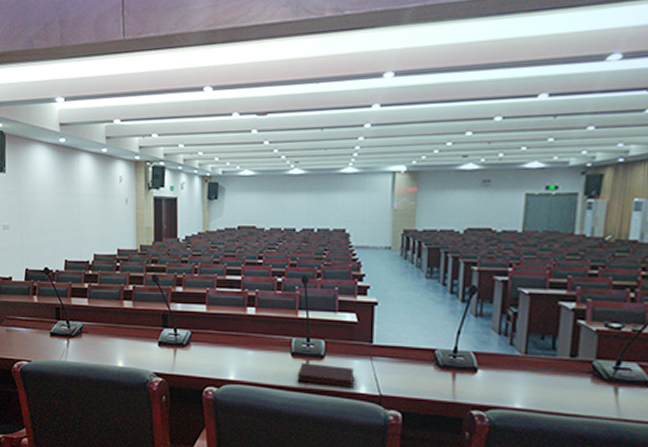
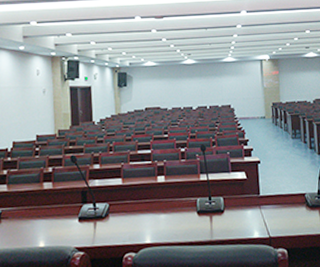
notebook: present [297,363,354,387] -> none [203,217,249,236]

